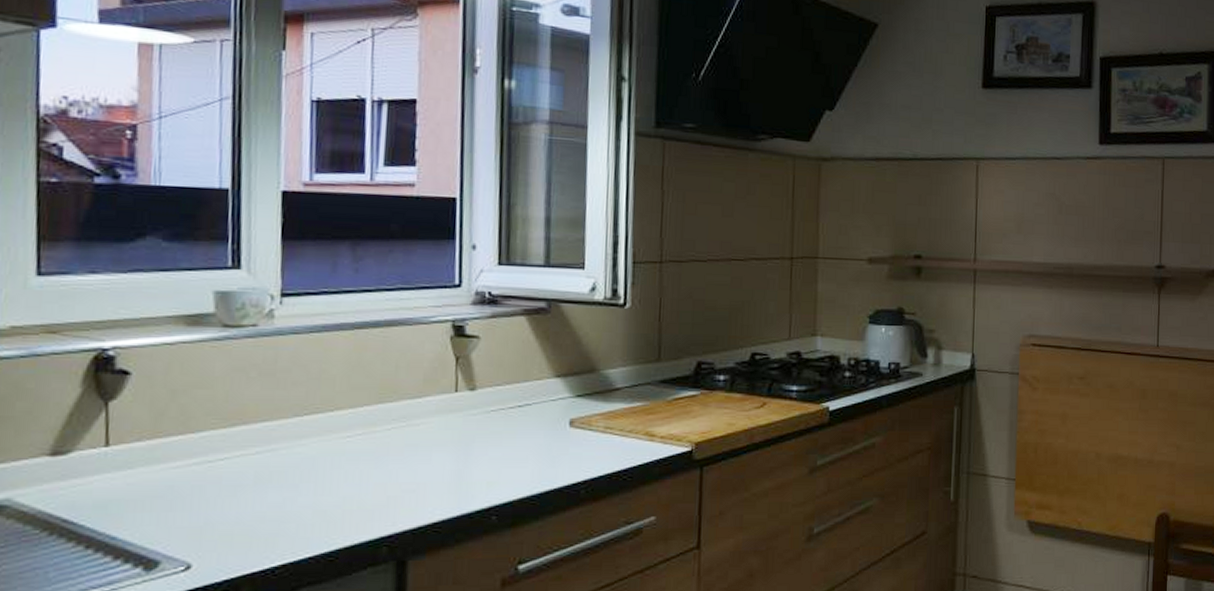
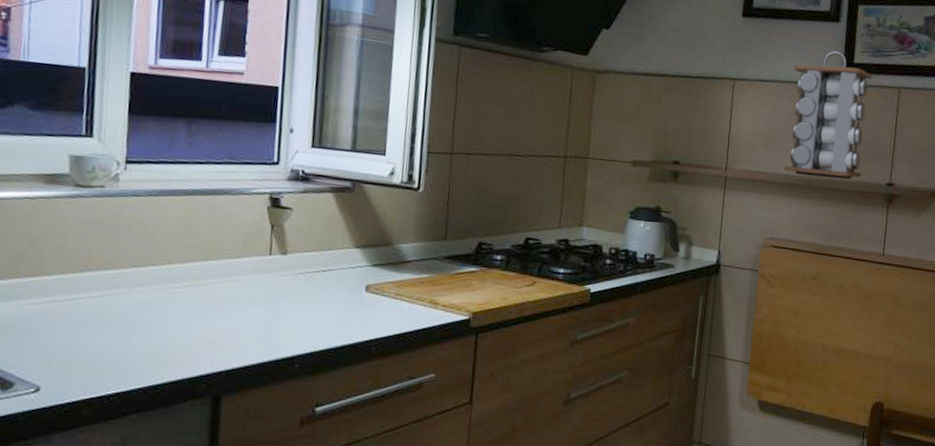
spice rack: none [1041,120,1131,264] -> present [785,50,872,180]

